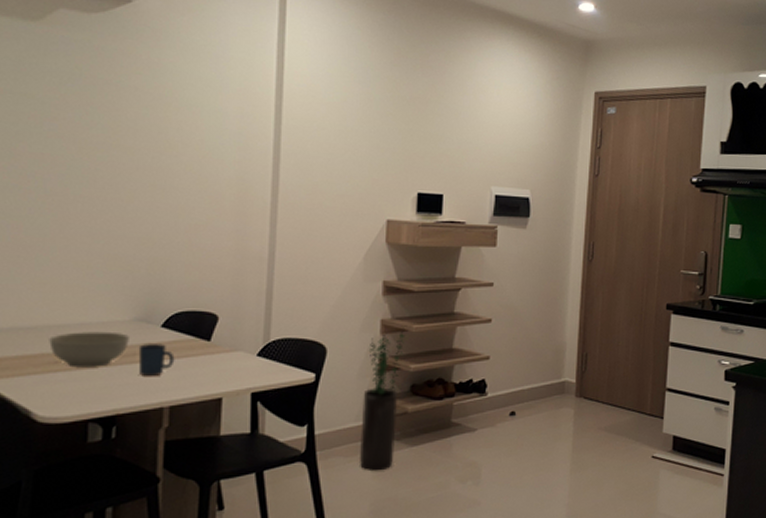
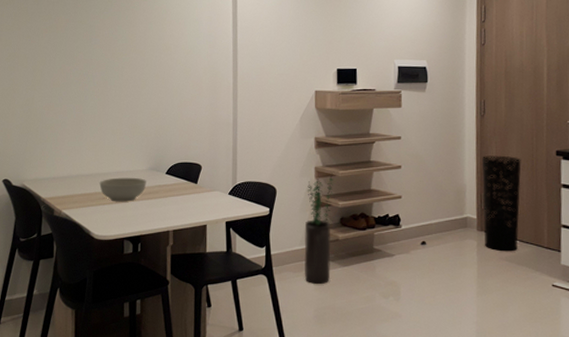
mug: present [138,344,175,376] -> none [152,186,175,208]
umbrella stand: none [583,308,629,421] -> present [482,155,521,252]

